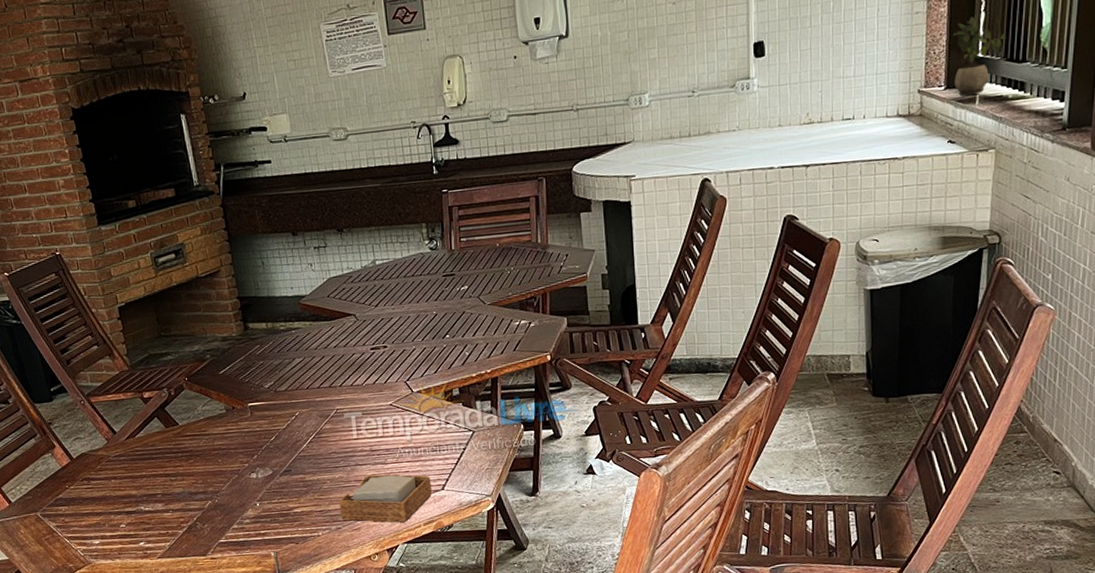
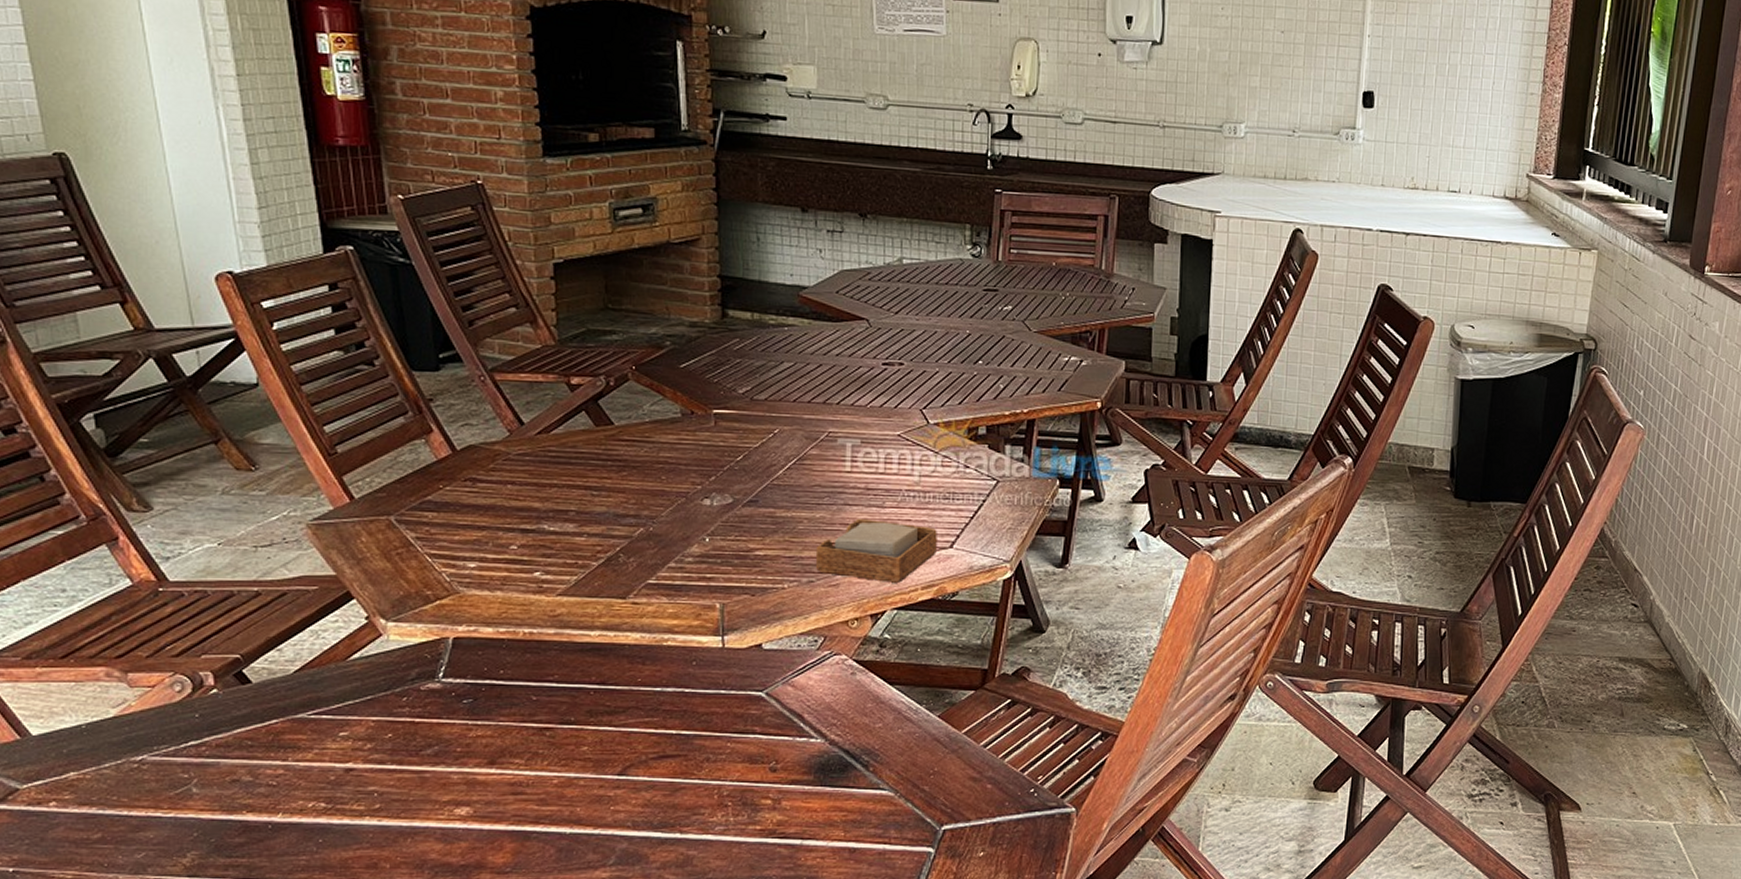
potted plant: present [953,16,1006,97] -> none [1563,109,1616,191]

